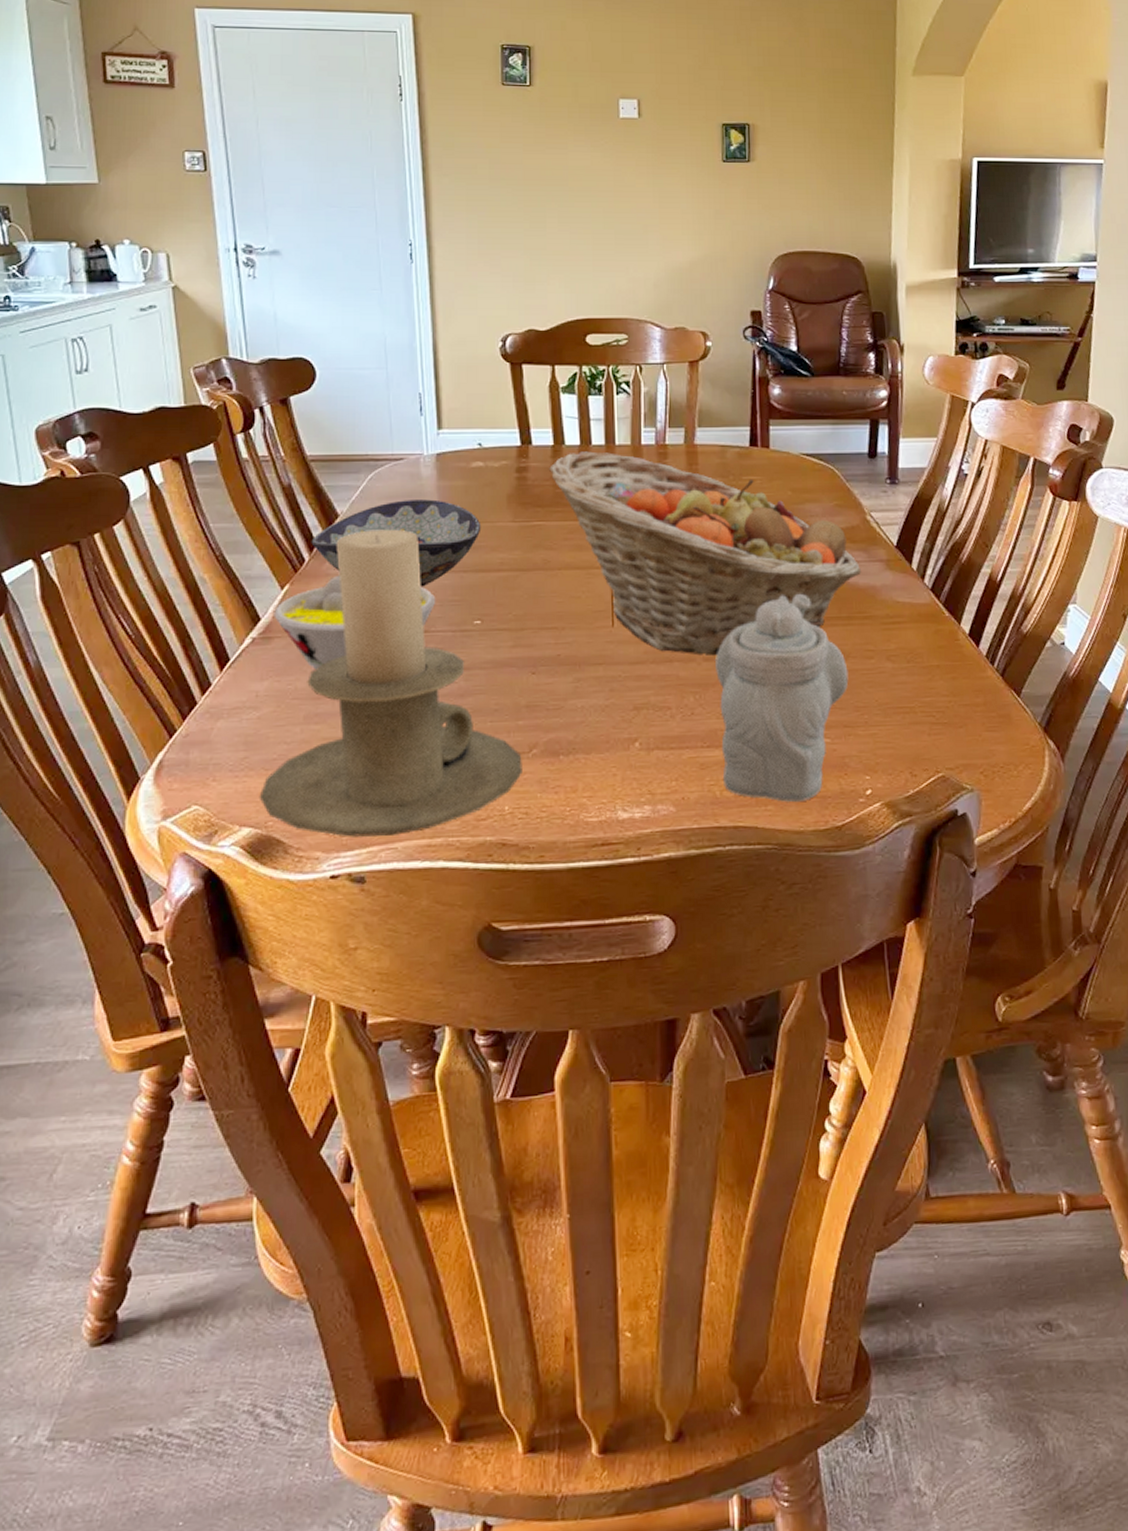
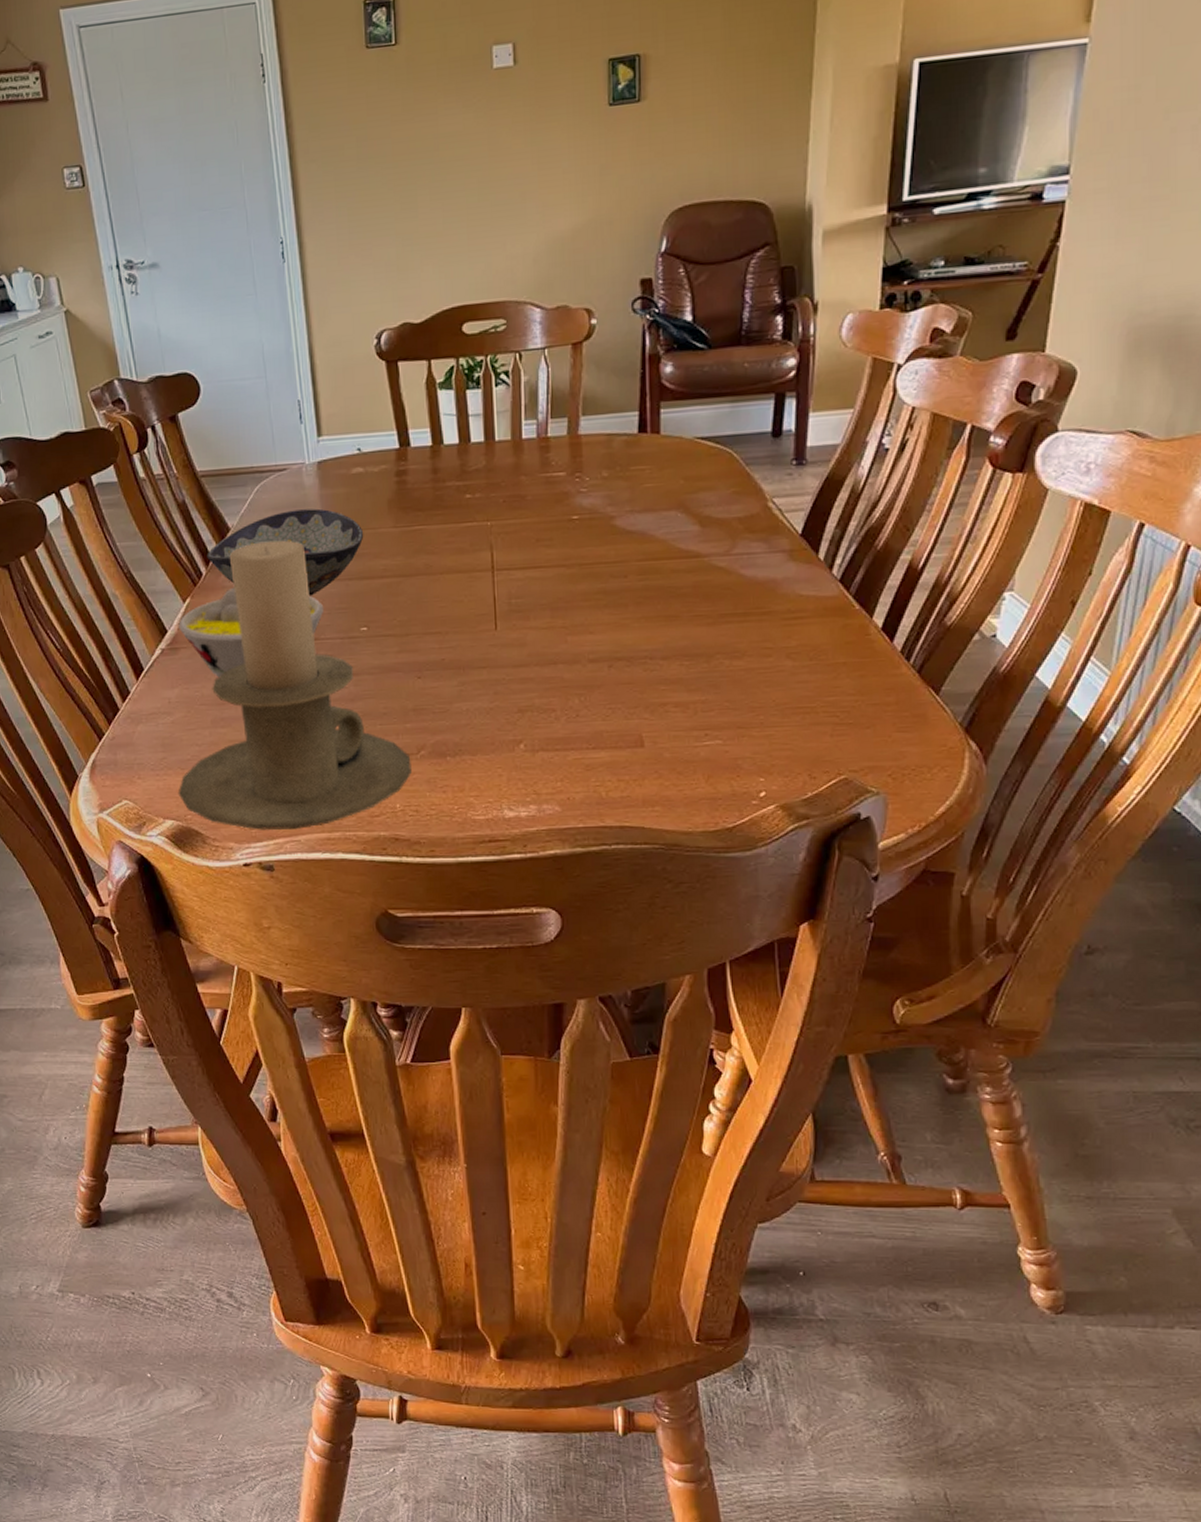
fruit basket: present [548,451,862,656] -> none [427,449,761,657]
teapot: present [715,593,849,802] -> none [601,589,744,803]

